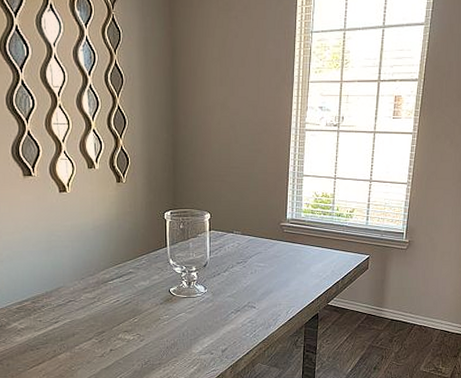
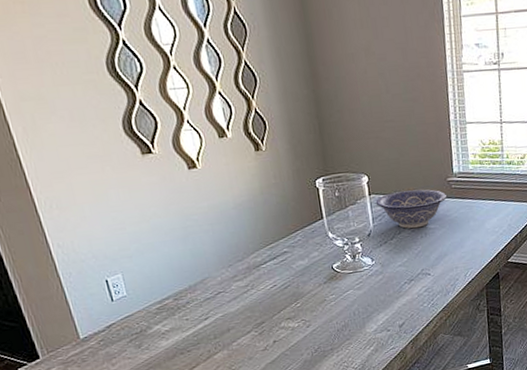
decorative bowl: none [214,230,278,265] -> present [375,189,447,229]

